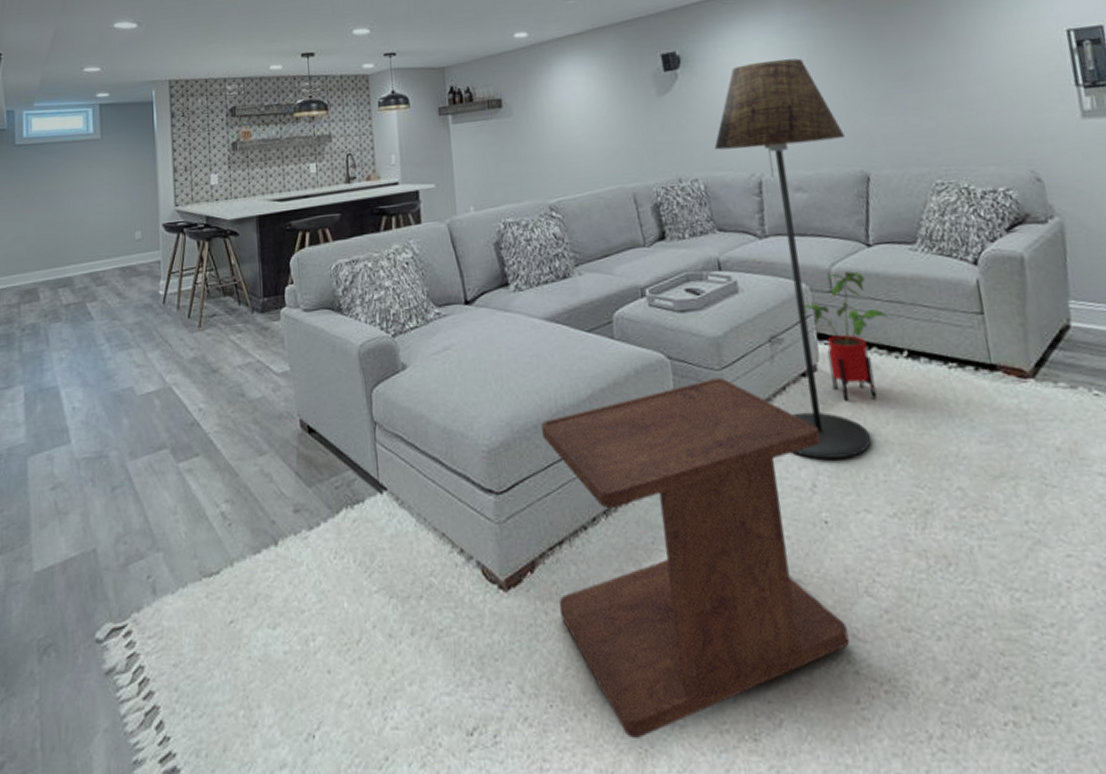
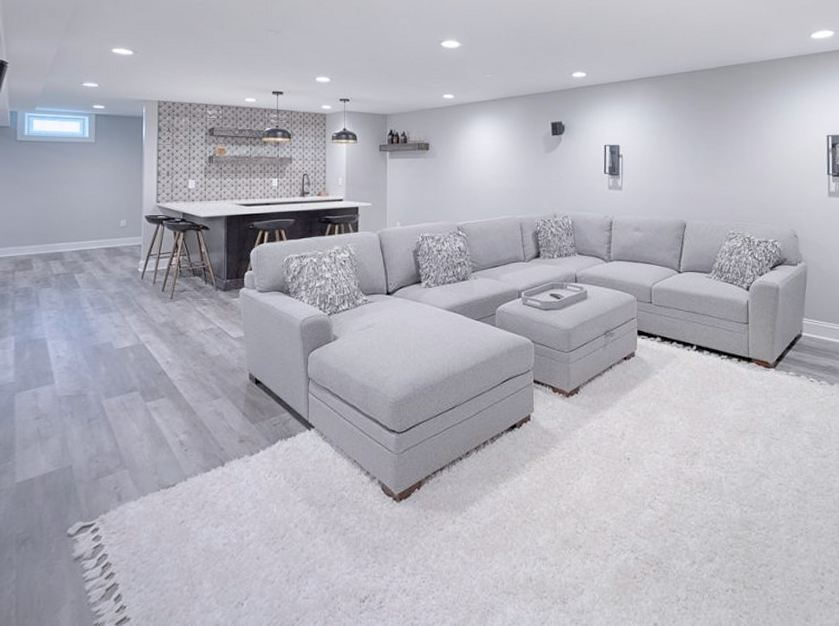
side table: present [541,377,850,740] -> none [436,357,634,604]
floor lamp: present [714,58,872,459] -> none [582,135,674,417]
house plant: present [803,271,888,401] -> none [631,289,686,378]

